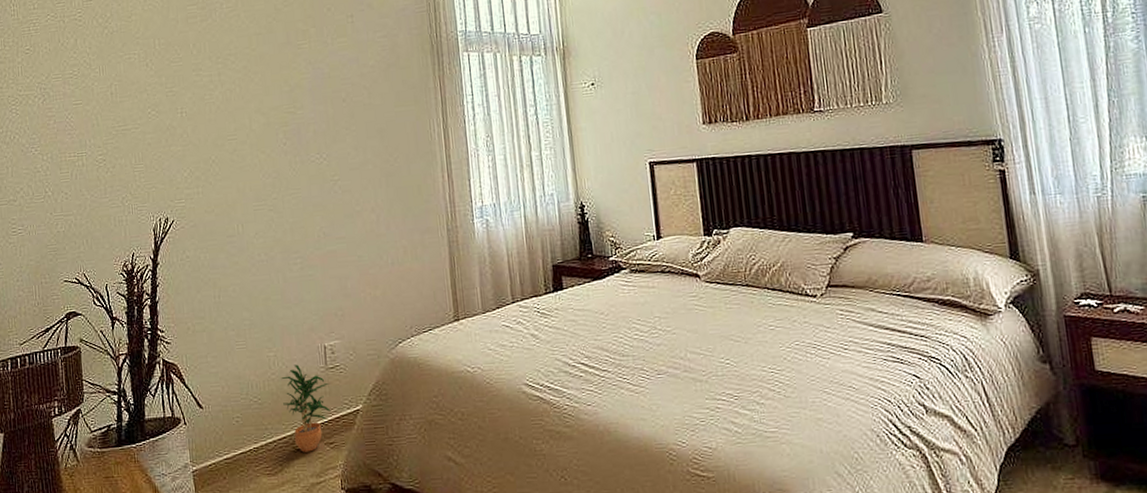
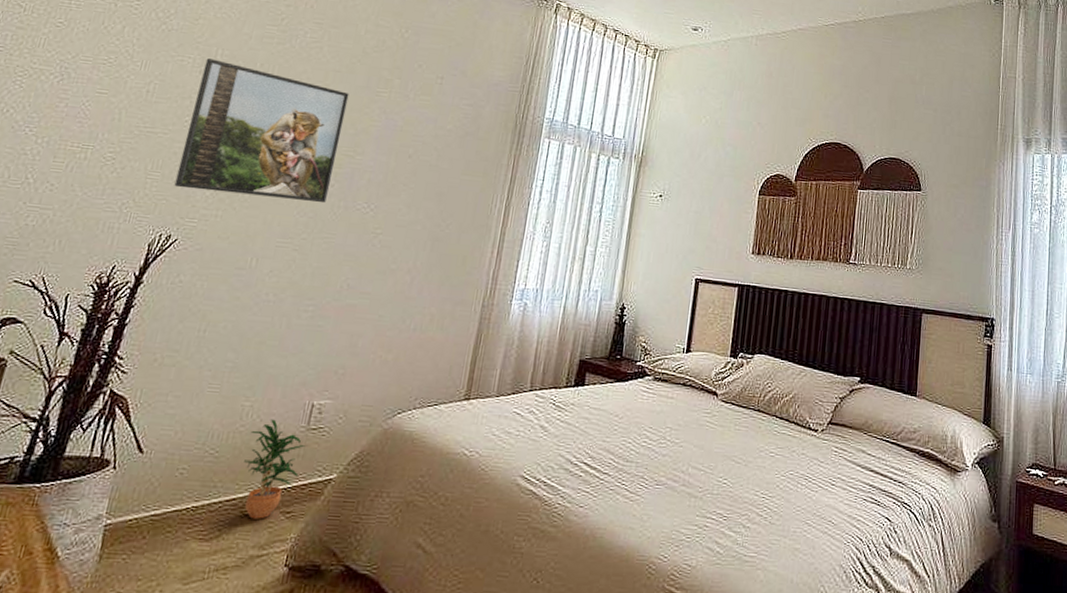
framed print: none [148,50,283,175] -> present [174,58,350,203]

